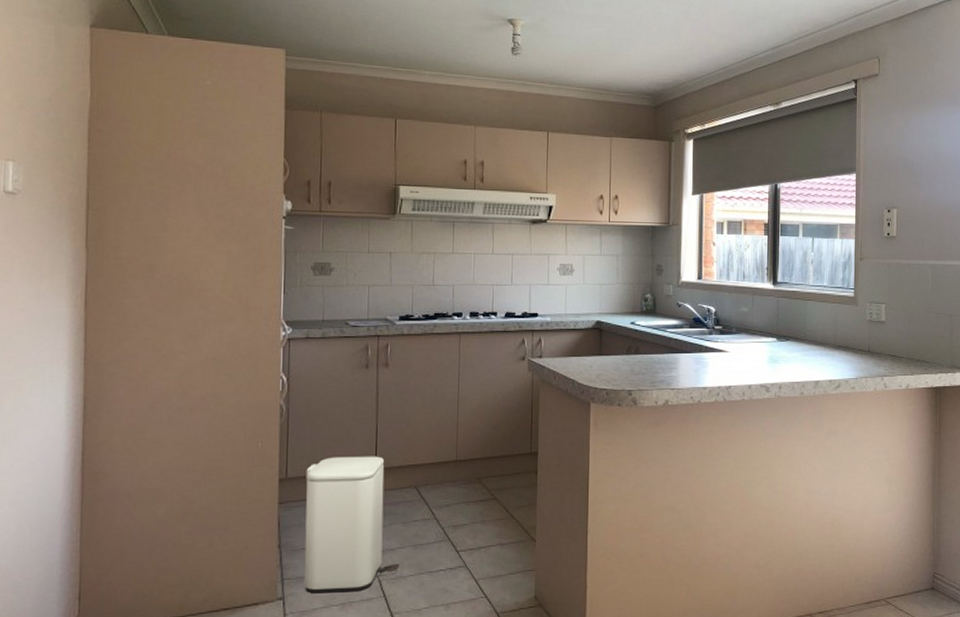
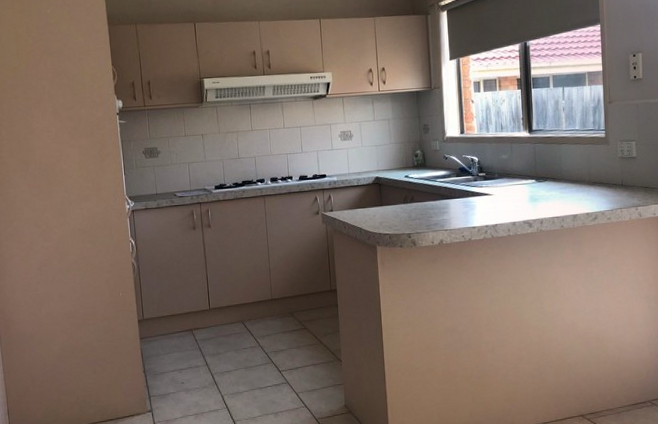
pedal bin: present [304,456,400,594] -> none [157,299,236,407]

